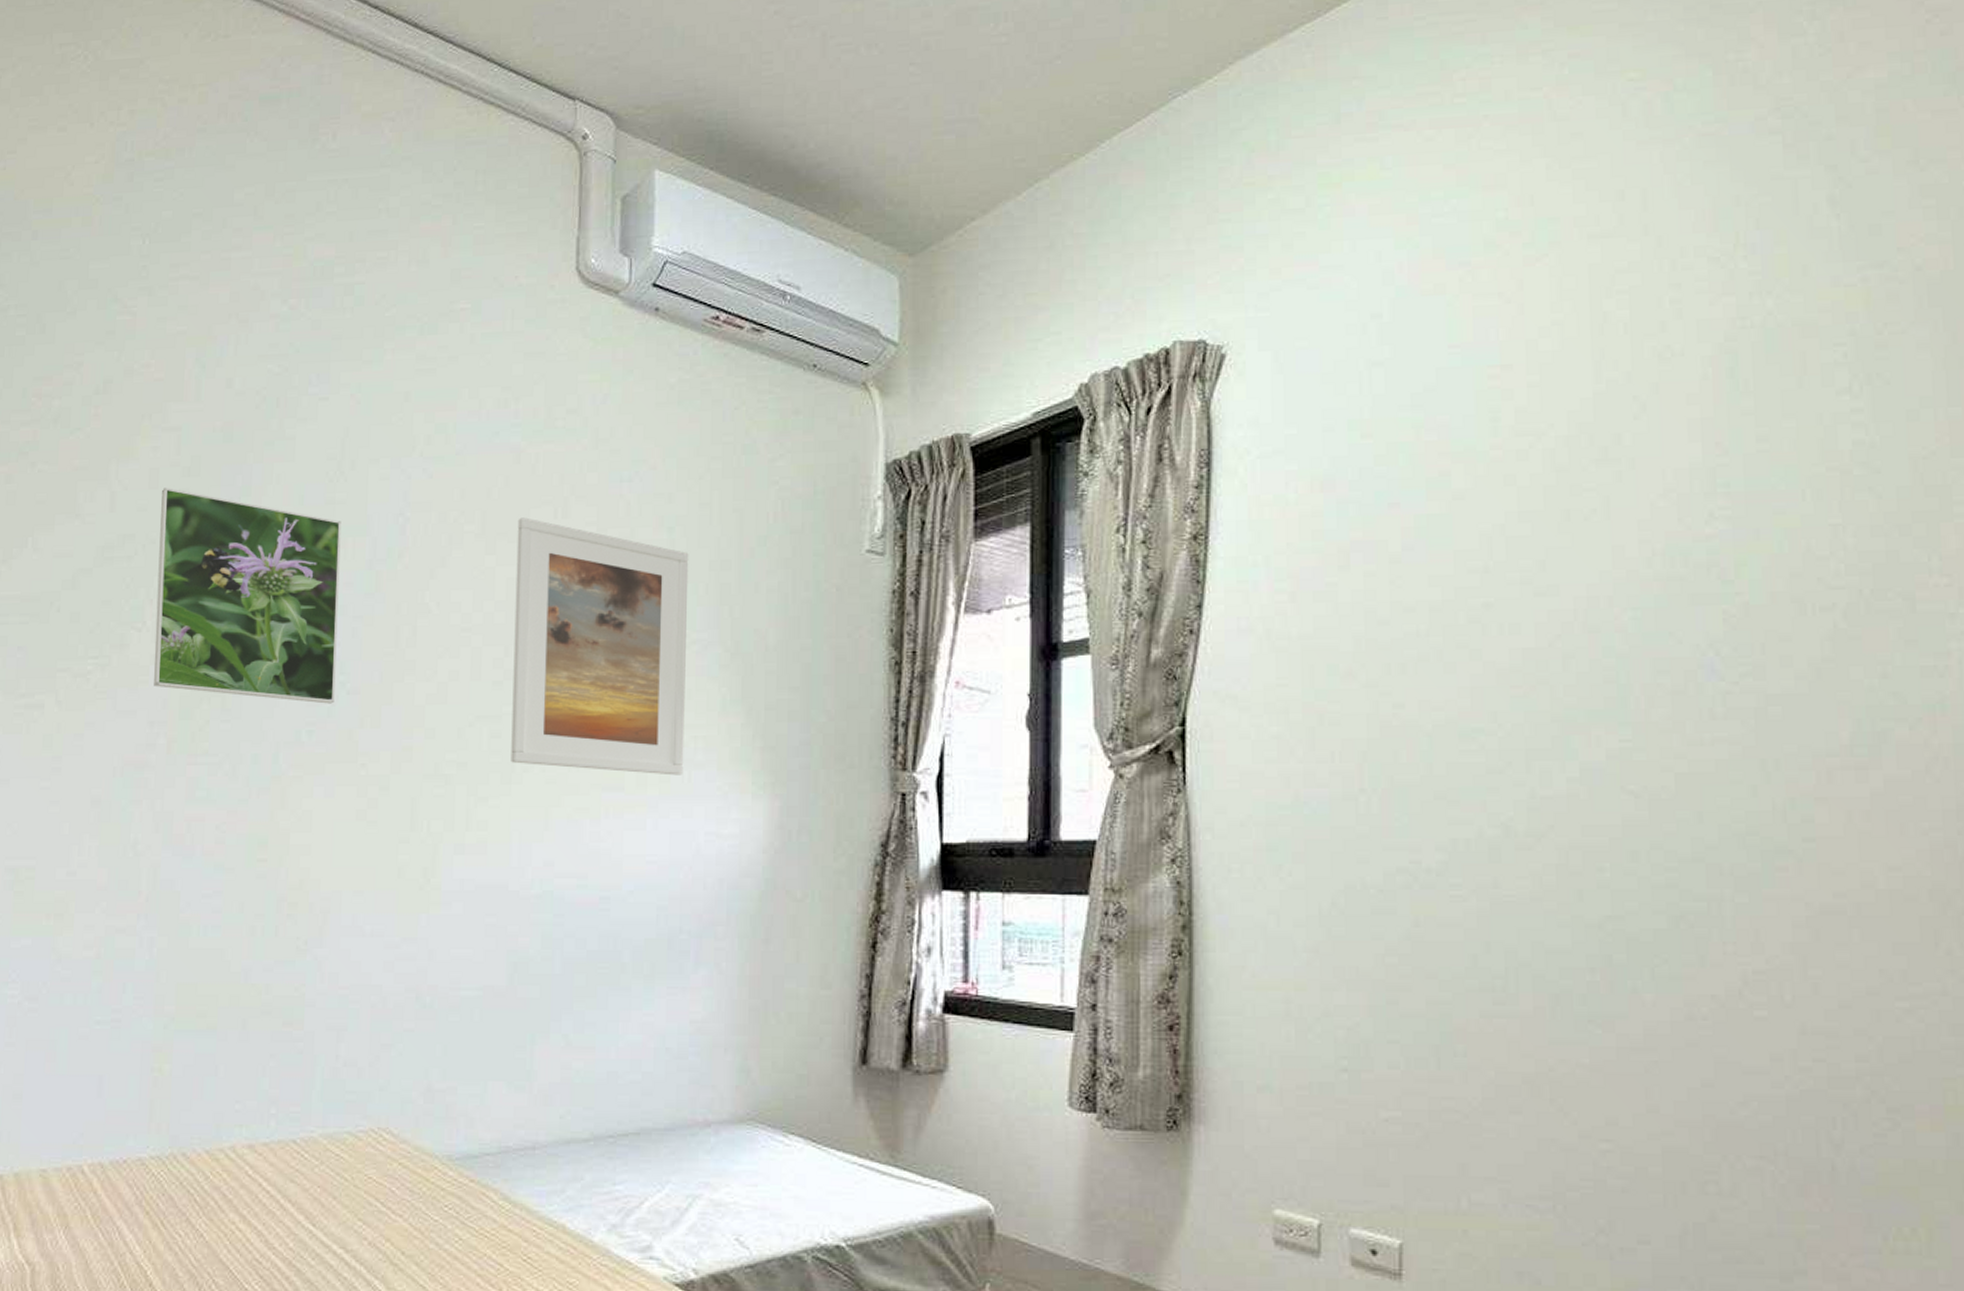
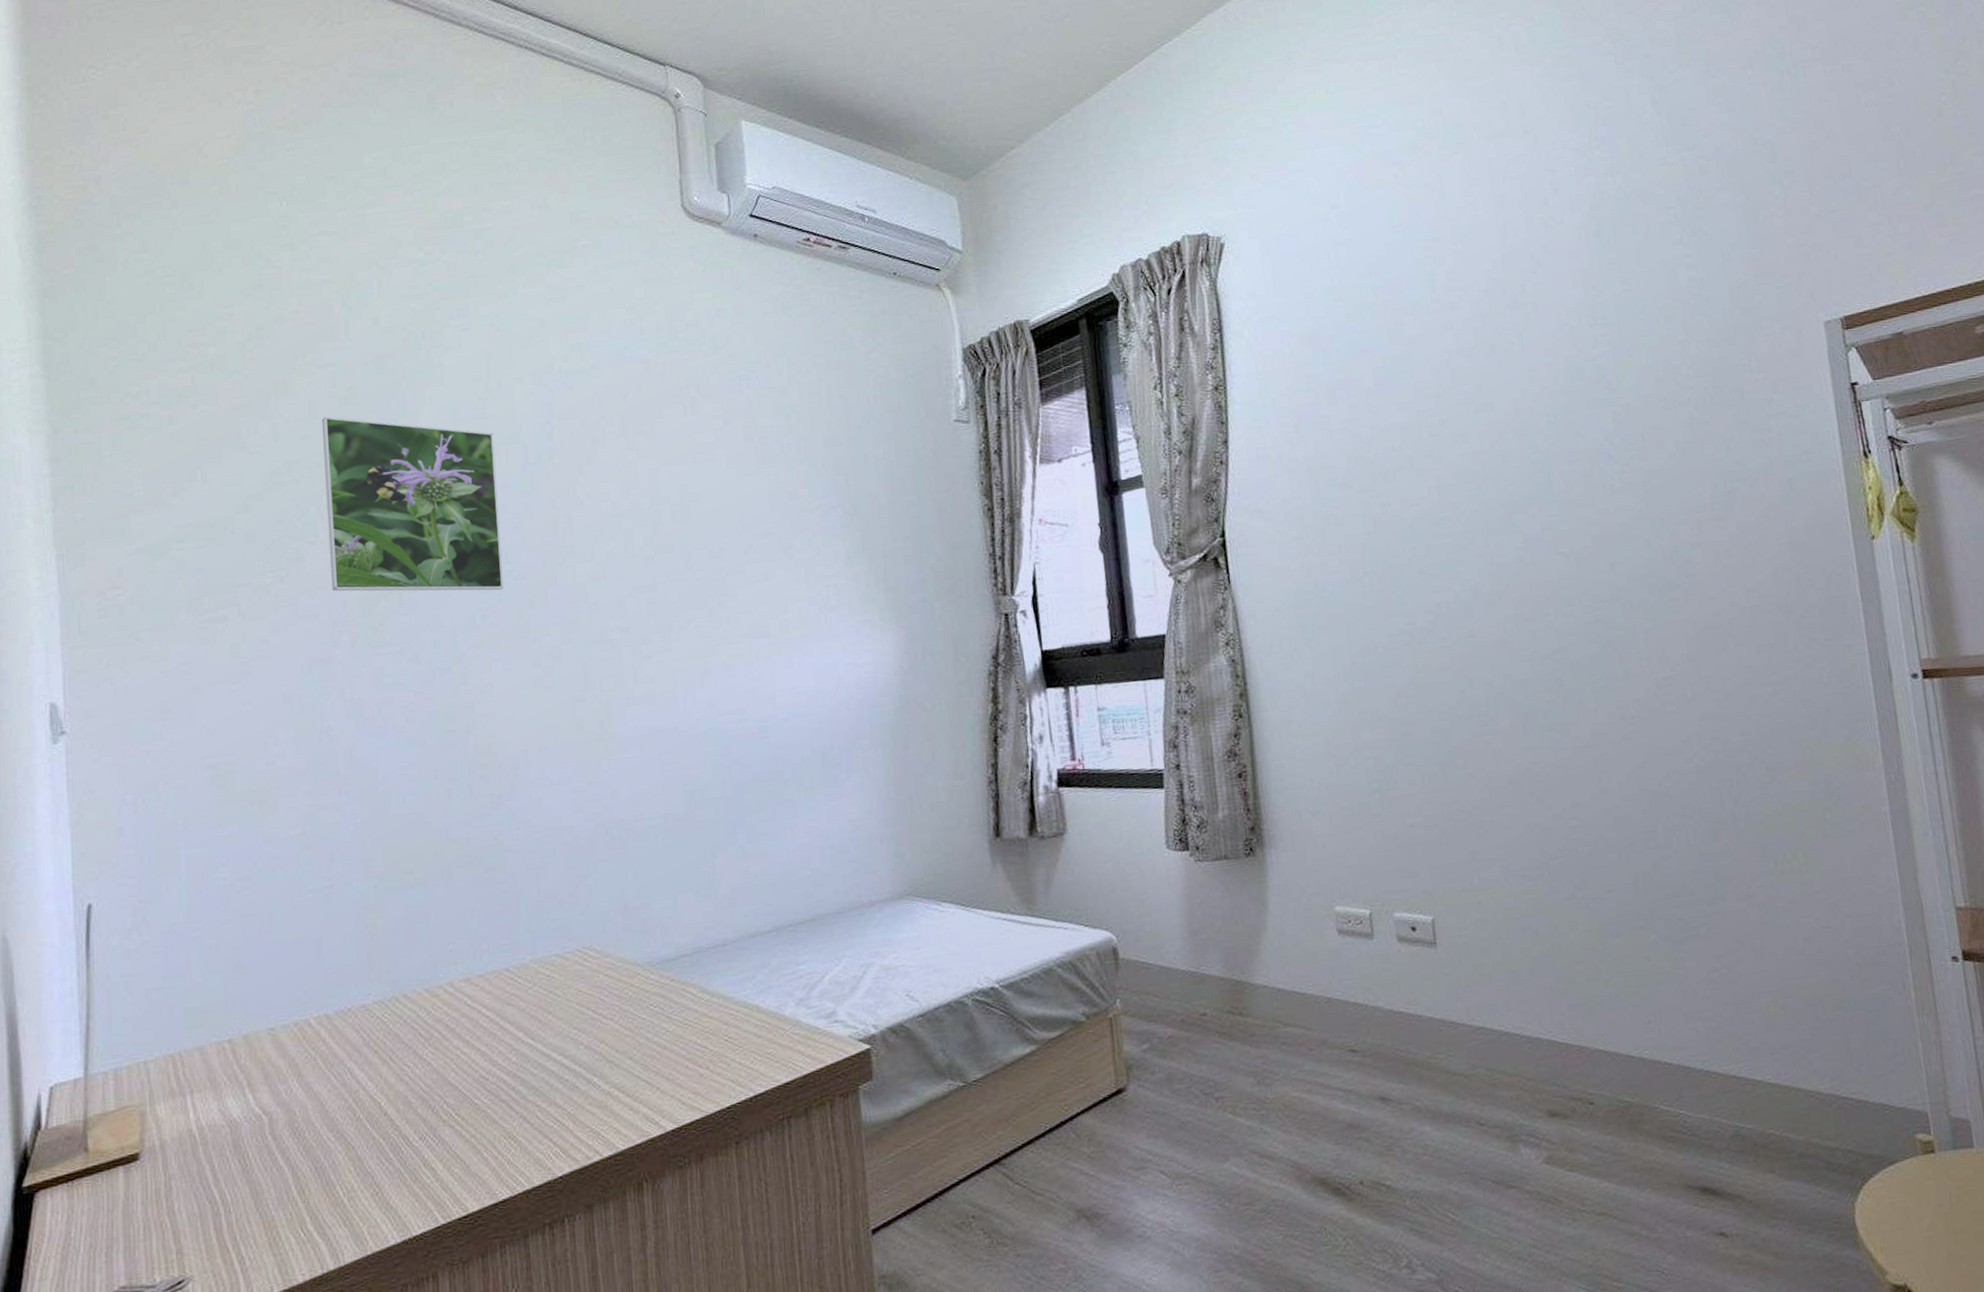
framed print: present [511,517,689,776] -> none [653,416,820,624]

